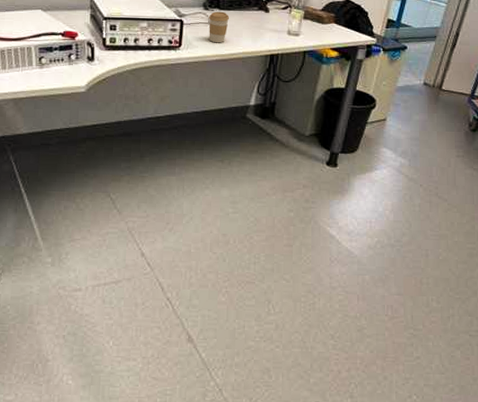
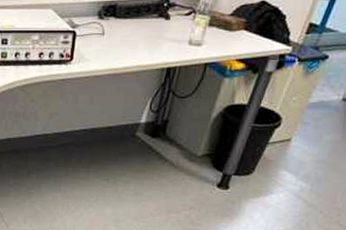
coffee cup: present [208,11,229,43] -> none [101,20,125,56]

